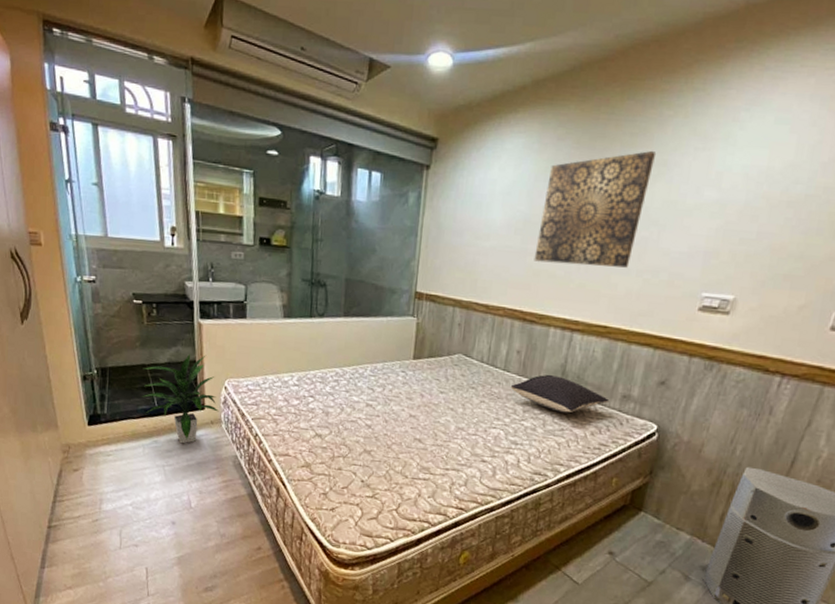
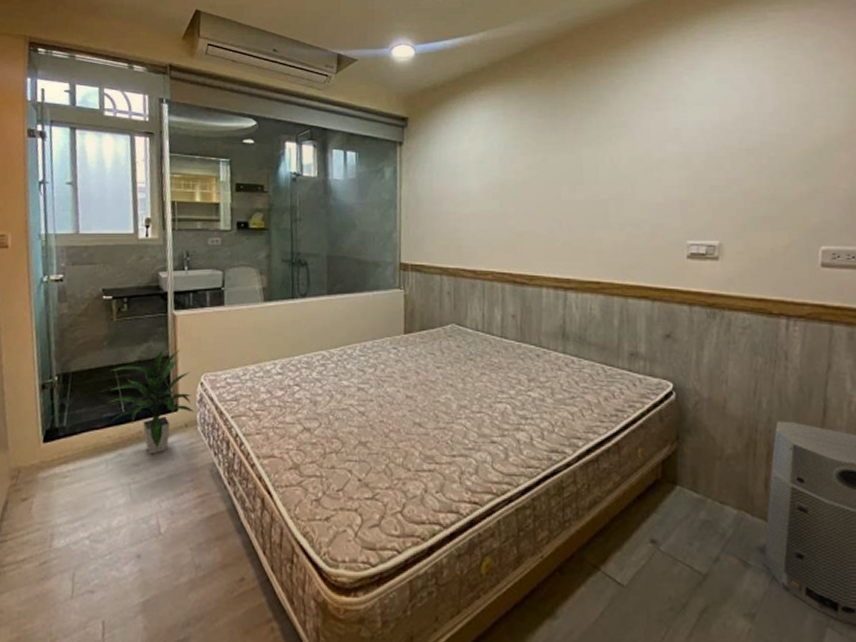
pillow: present [510,374,610,413] -> none [510,337,617,378]
wall art: present [534,150,657,268] -> none [515,114,615,224]

